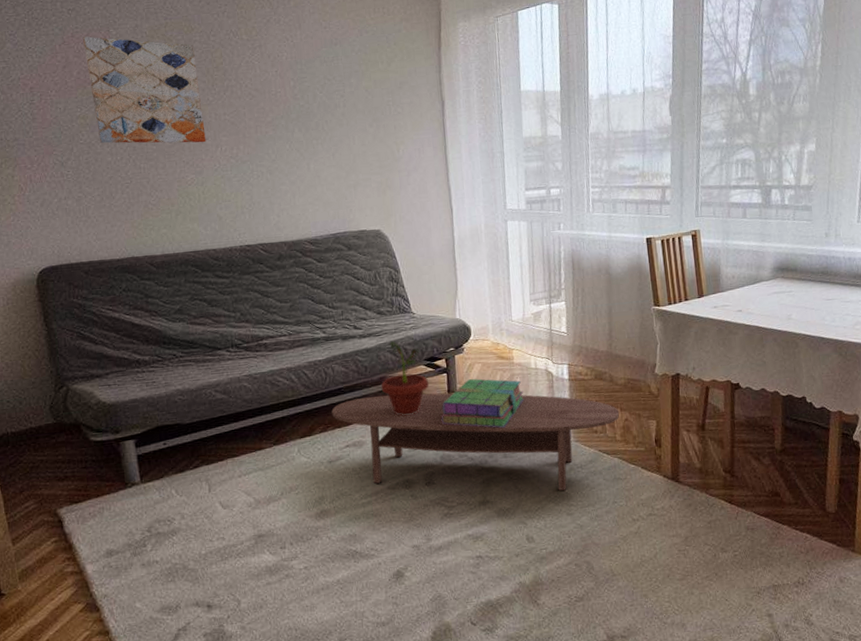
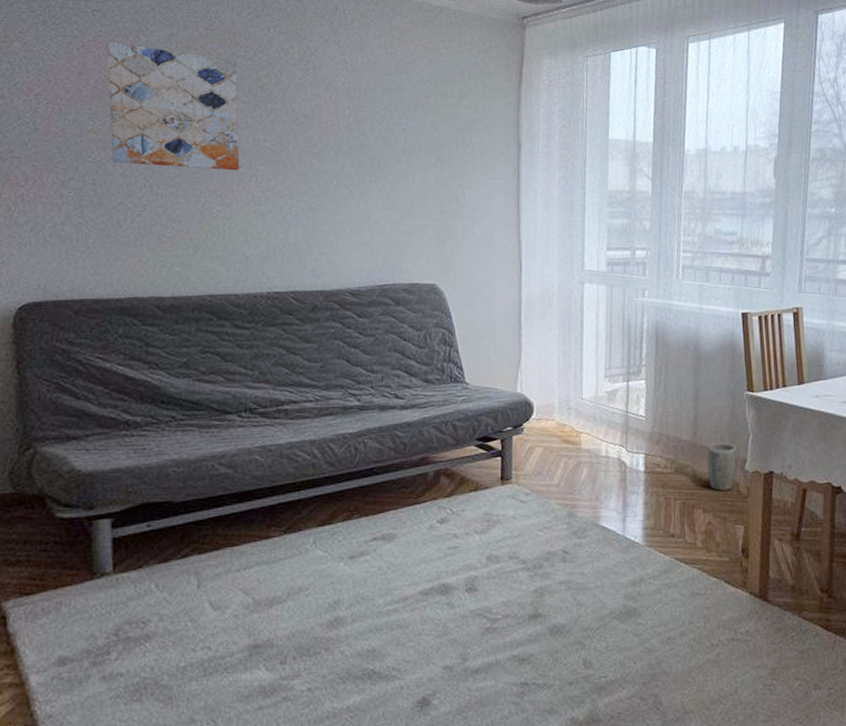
coffee table: present [331,393,620,491] -> none [359,479,702,606]
potted plant: present [381,341,430,415] -> none [421,414,480,505]
stack of books: present [441,378,524,428] -> none [490,464,591,527]
plant pot: none [622,351,648,393] -> present [707,443,737,491]

